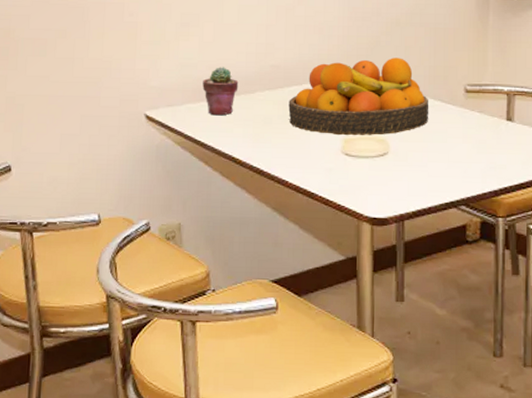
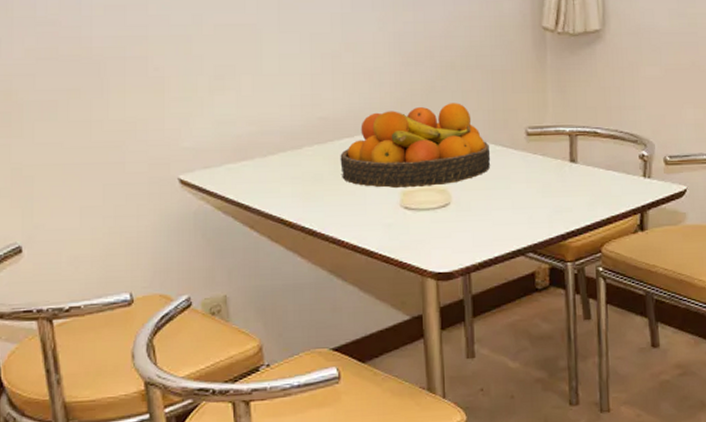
potted succulent: present [202,67,239,116] -> none [243,122,284,175]

